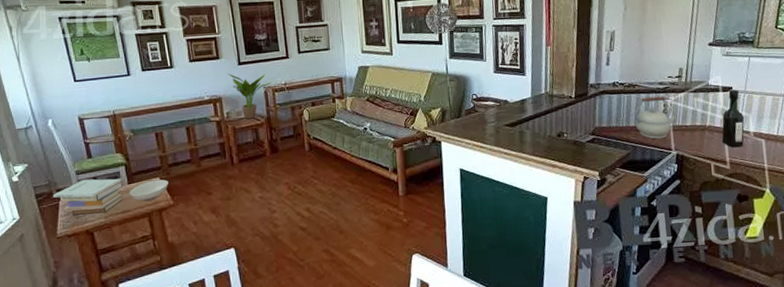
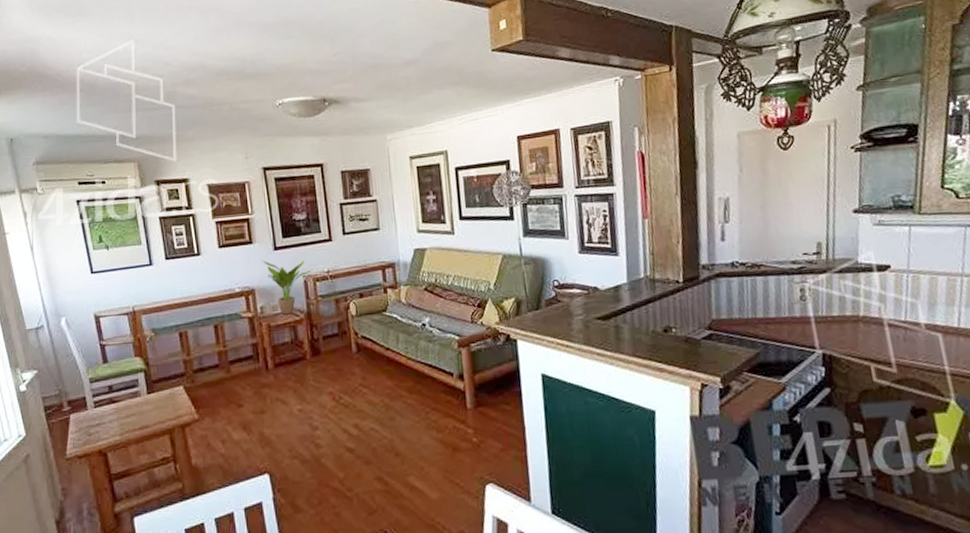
books: present [53,178,123,215] -> none [64,387,142,432]
bowl: present [129,179,168,202] -> none [148,388,193,416]
kettle: present [634,95,676,139] -> none [761,278,818,335]
bottle: present [722,89,745,148] -> none [880,268,913,345]

